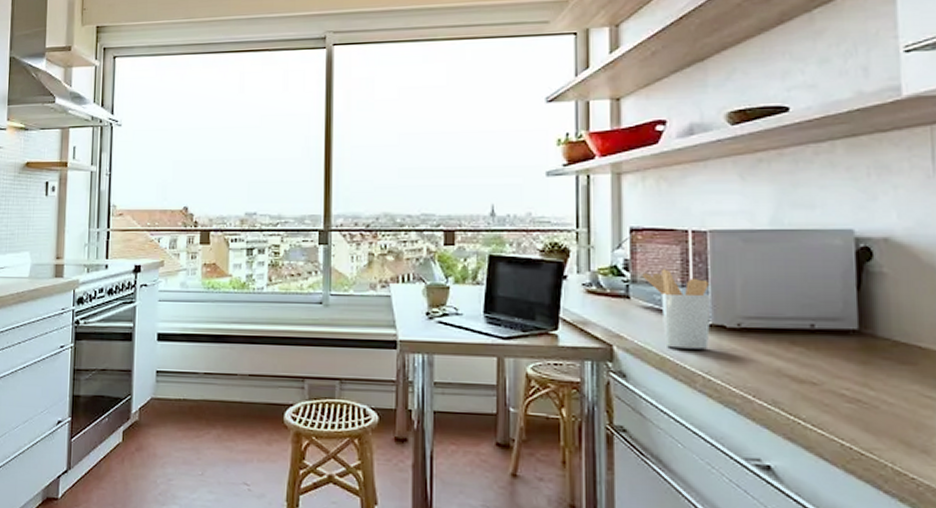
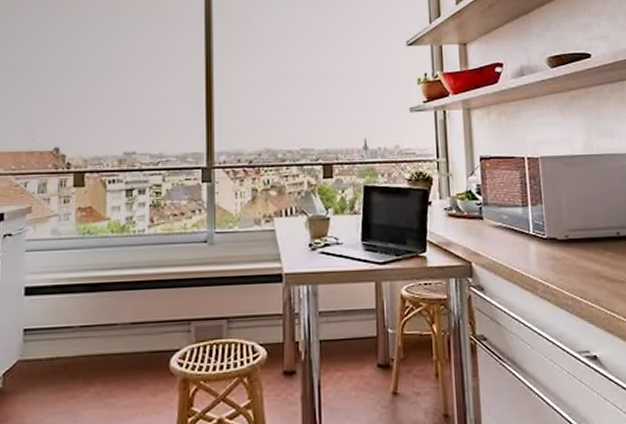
utensil holder: present [642,269,711,350] -> none [492,192,546,261]

